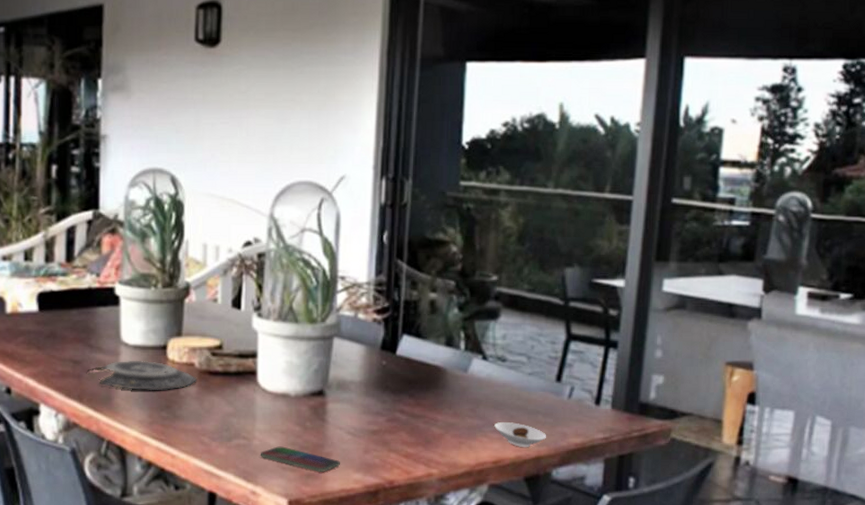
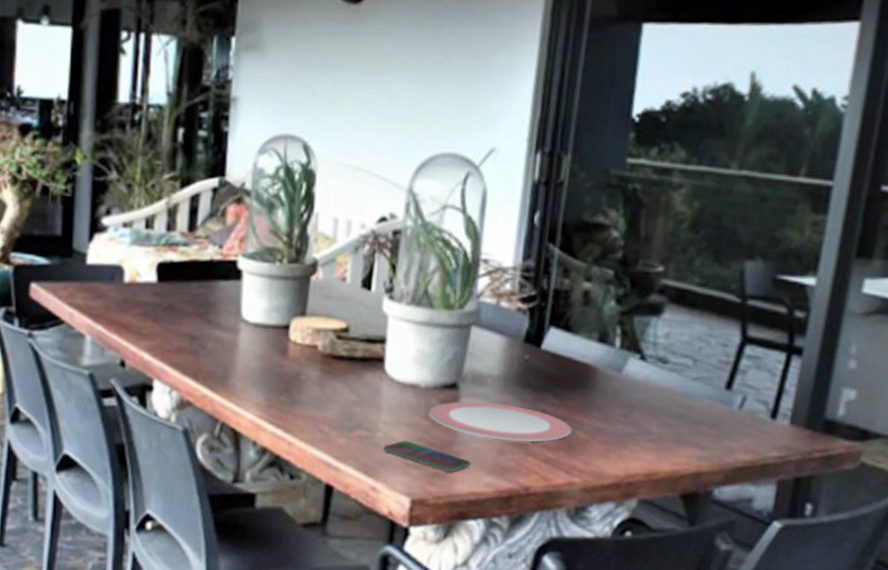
plate: present [87,360,196,390] -> none [204,338,319,373]
plate: none [300,406,427,440] -> present [429,401,572,443]
saucer: present [494,422,546,448] -> none [649,431,710,462]

